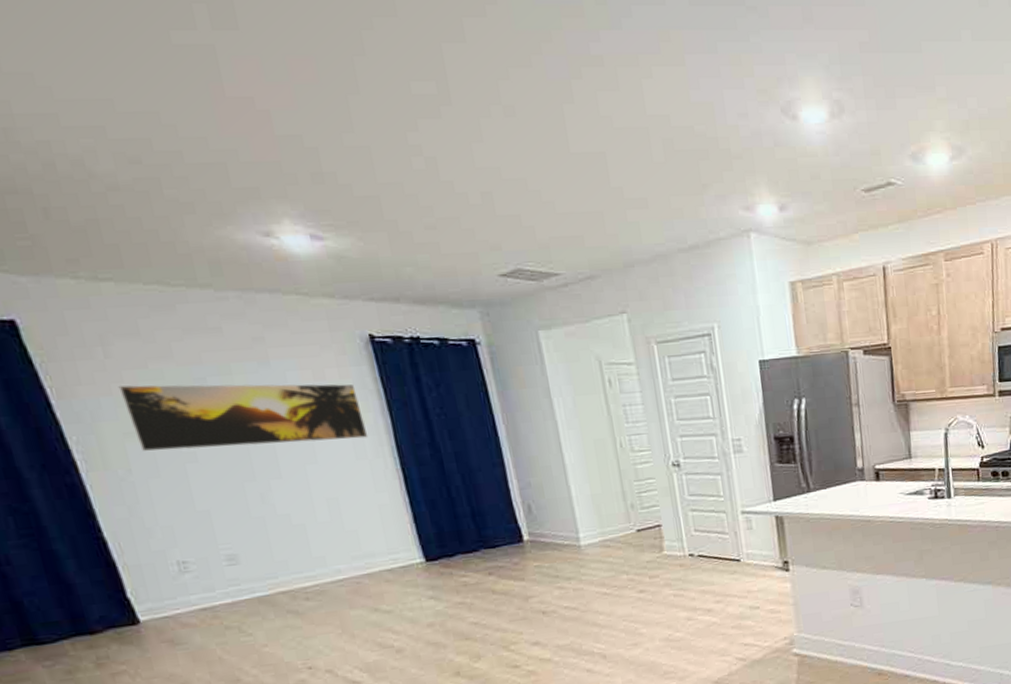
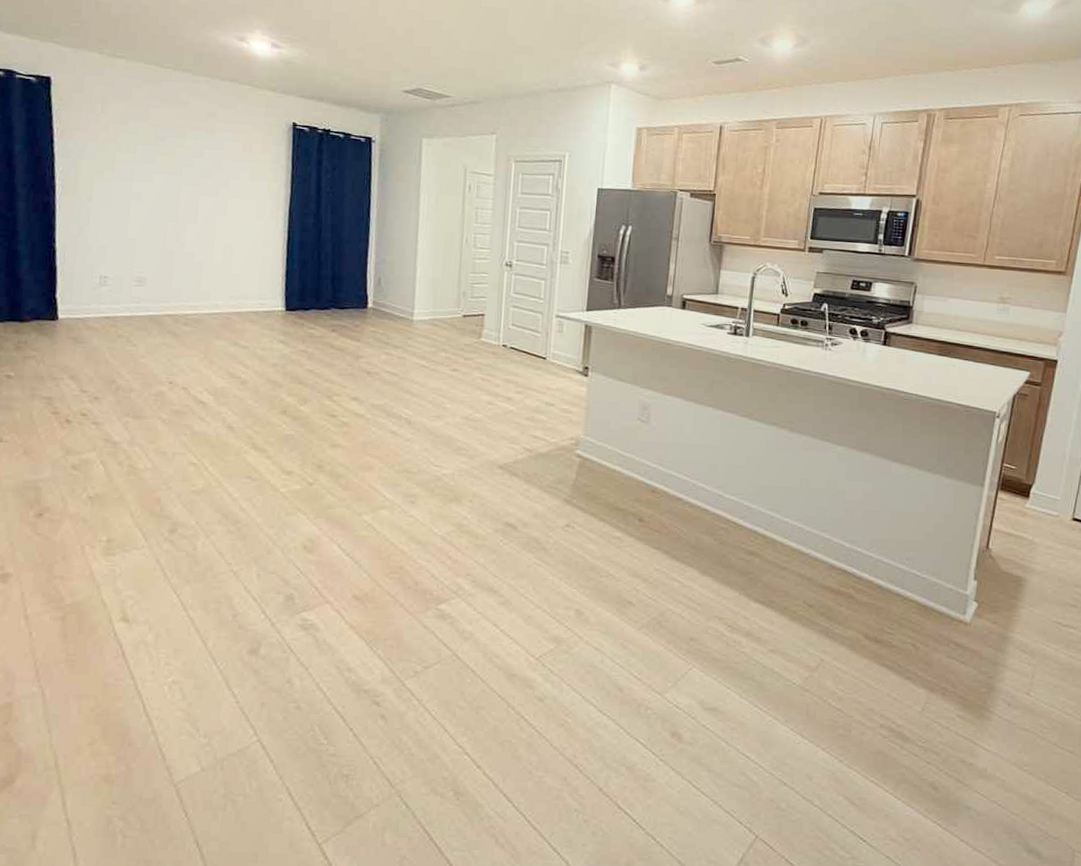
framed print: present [118,384,368,451] -> none [103,134,271,202]

